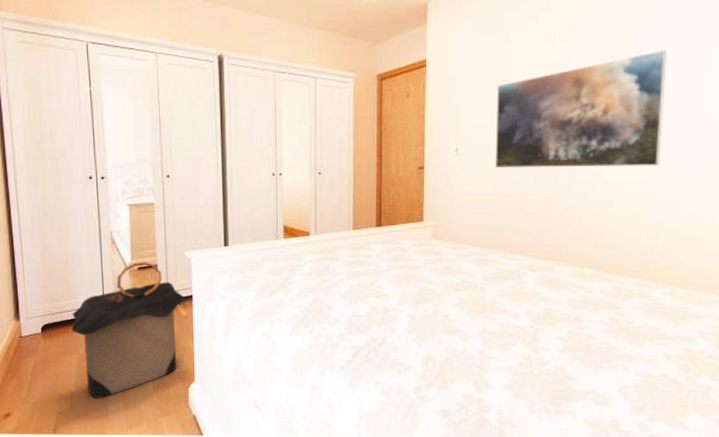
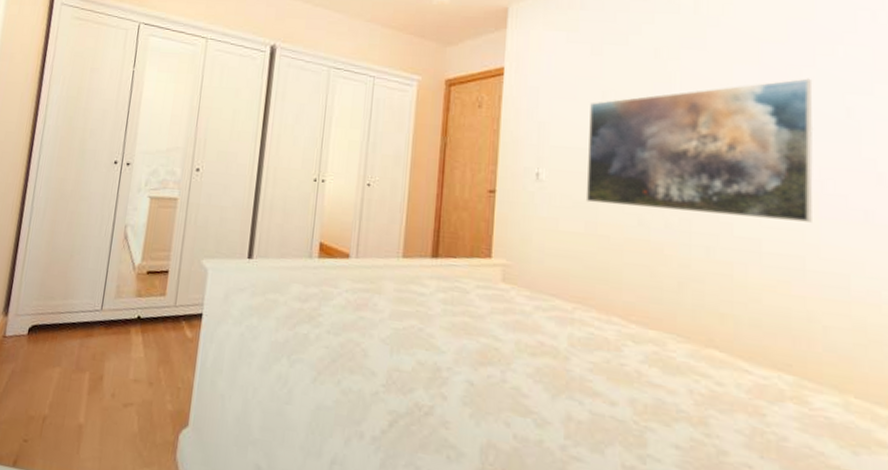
laundry hamper: present [71,262,184,399] -> none [60,264,193,430]

